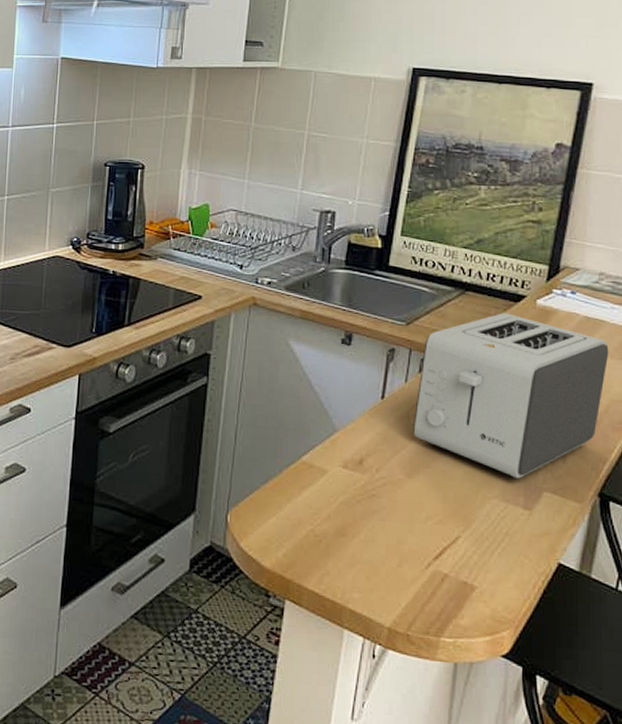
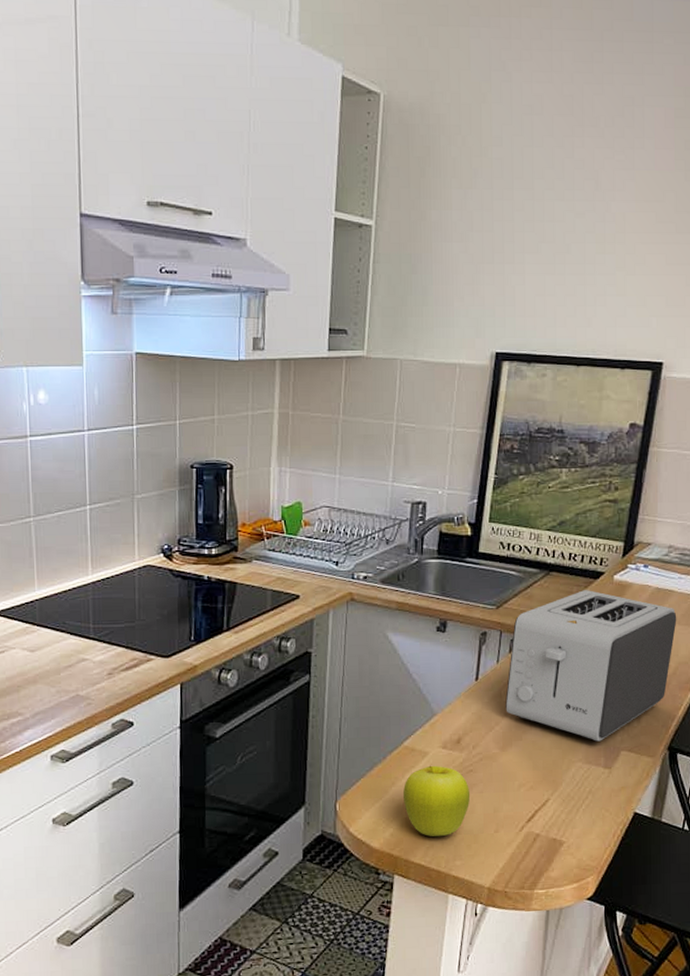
fruit: none [299,485,372,564] -> present [403,765,471,837]

